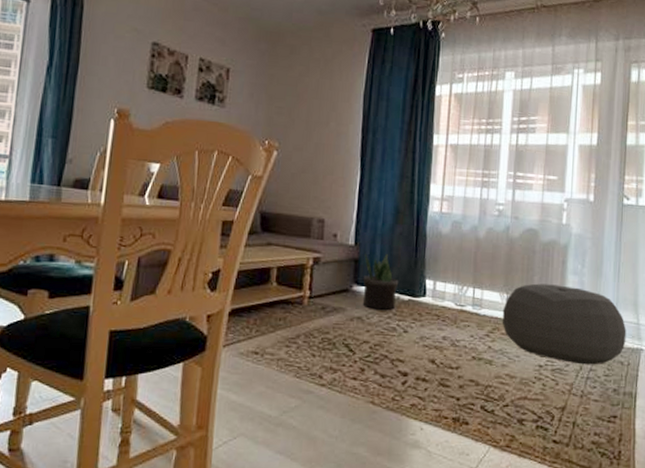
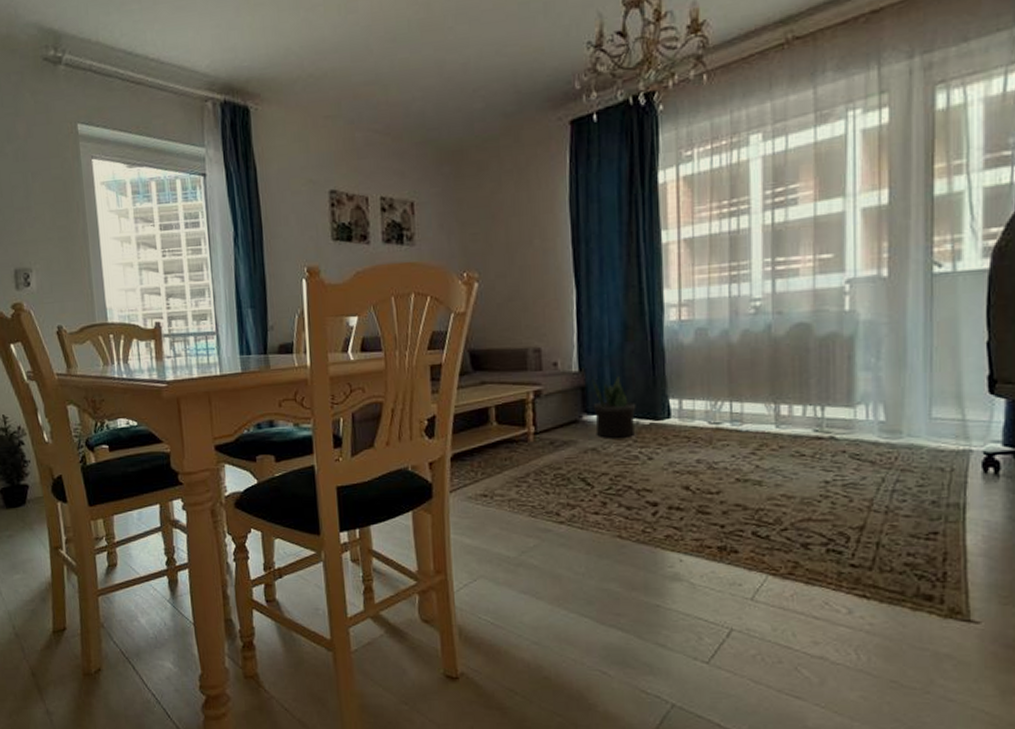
pouf: present [502,283,626,365] -> none [770,385,947,476]

